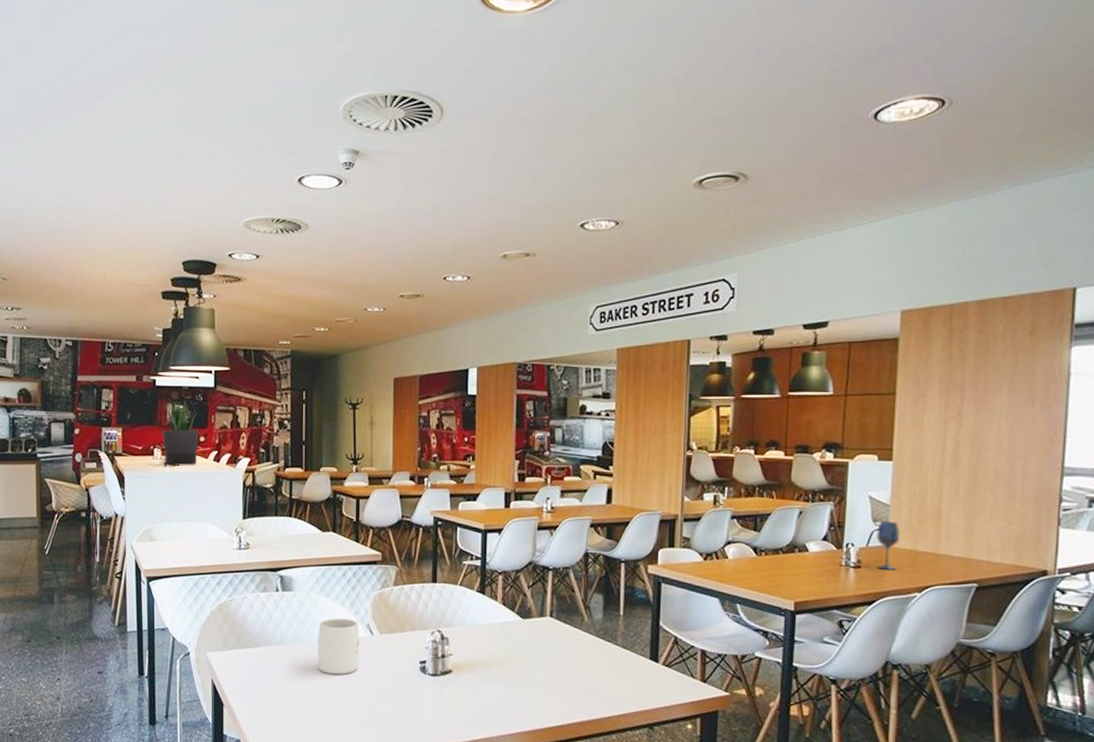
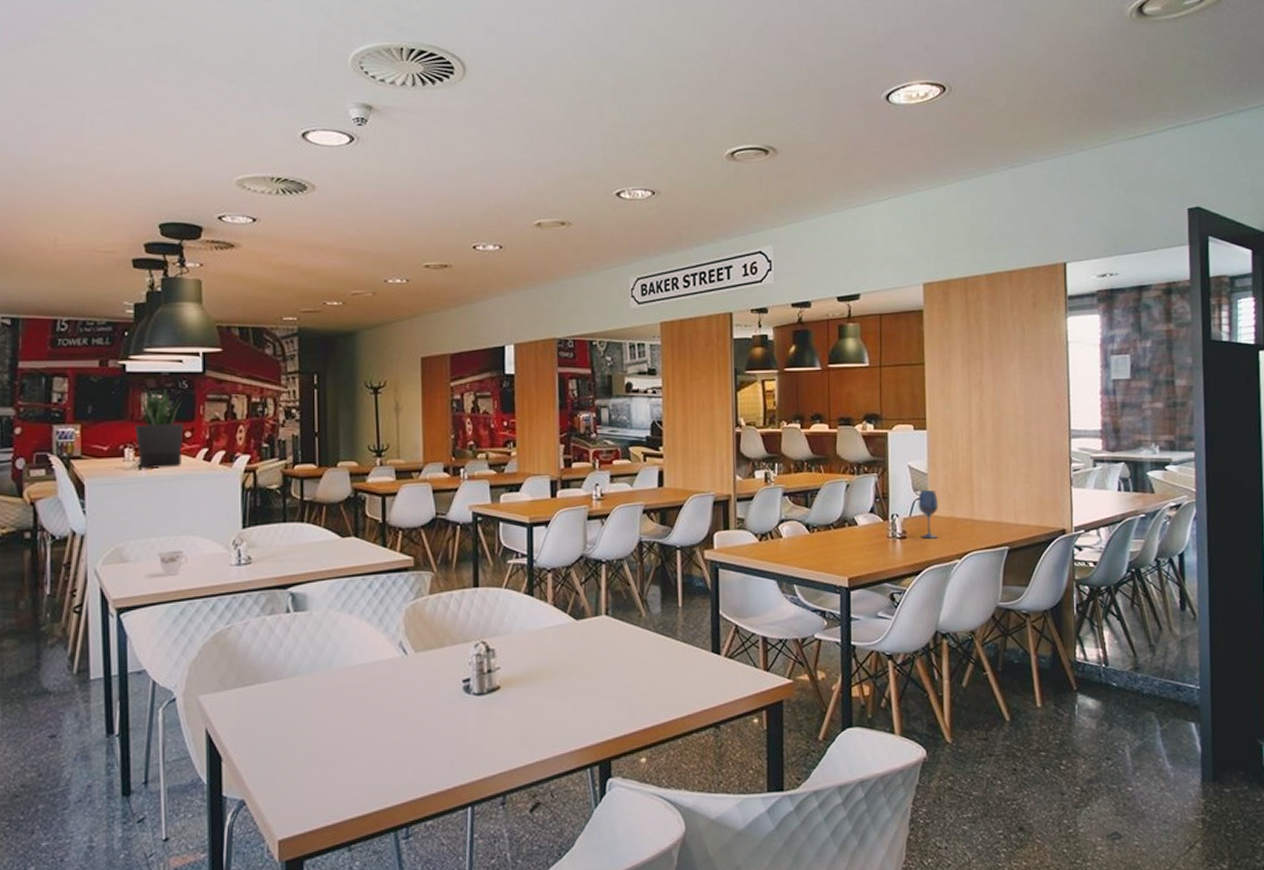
teacup: none [178,533,200,554] -> present [157,550,188,576]
mug: present [317,618,359,675] -> none [340,638,391,706]

